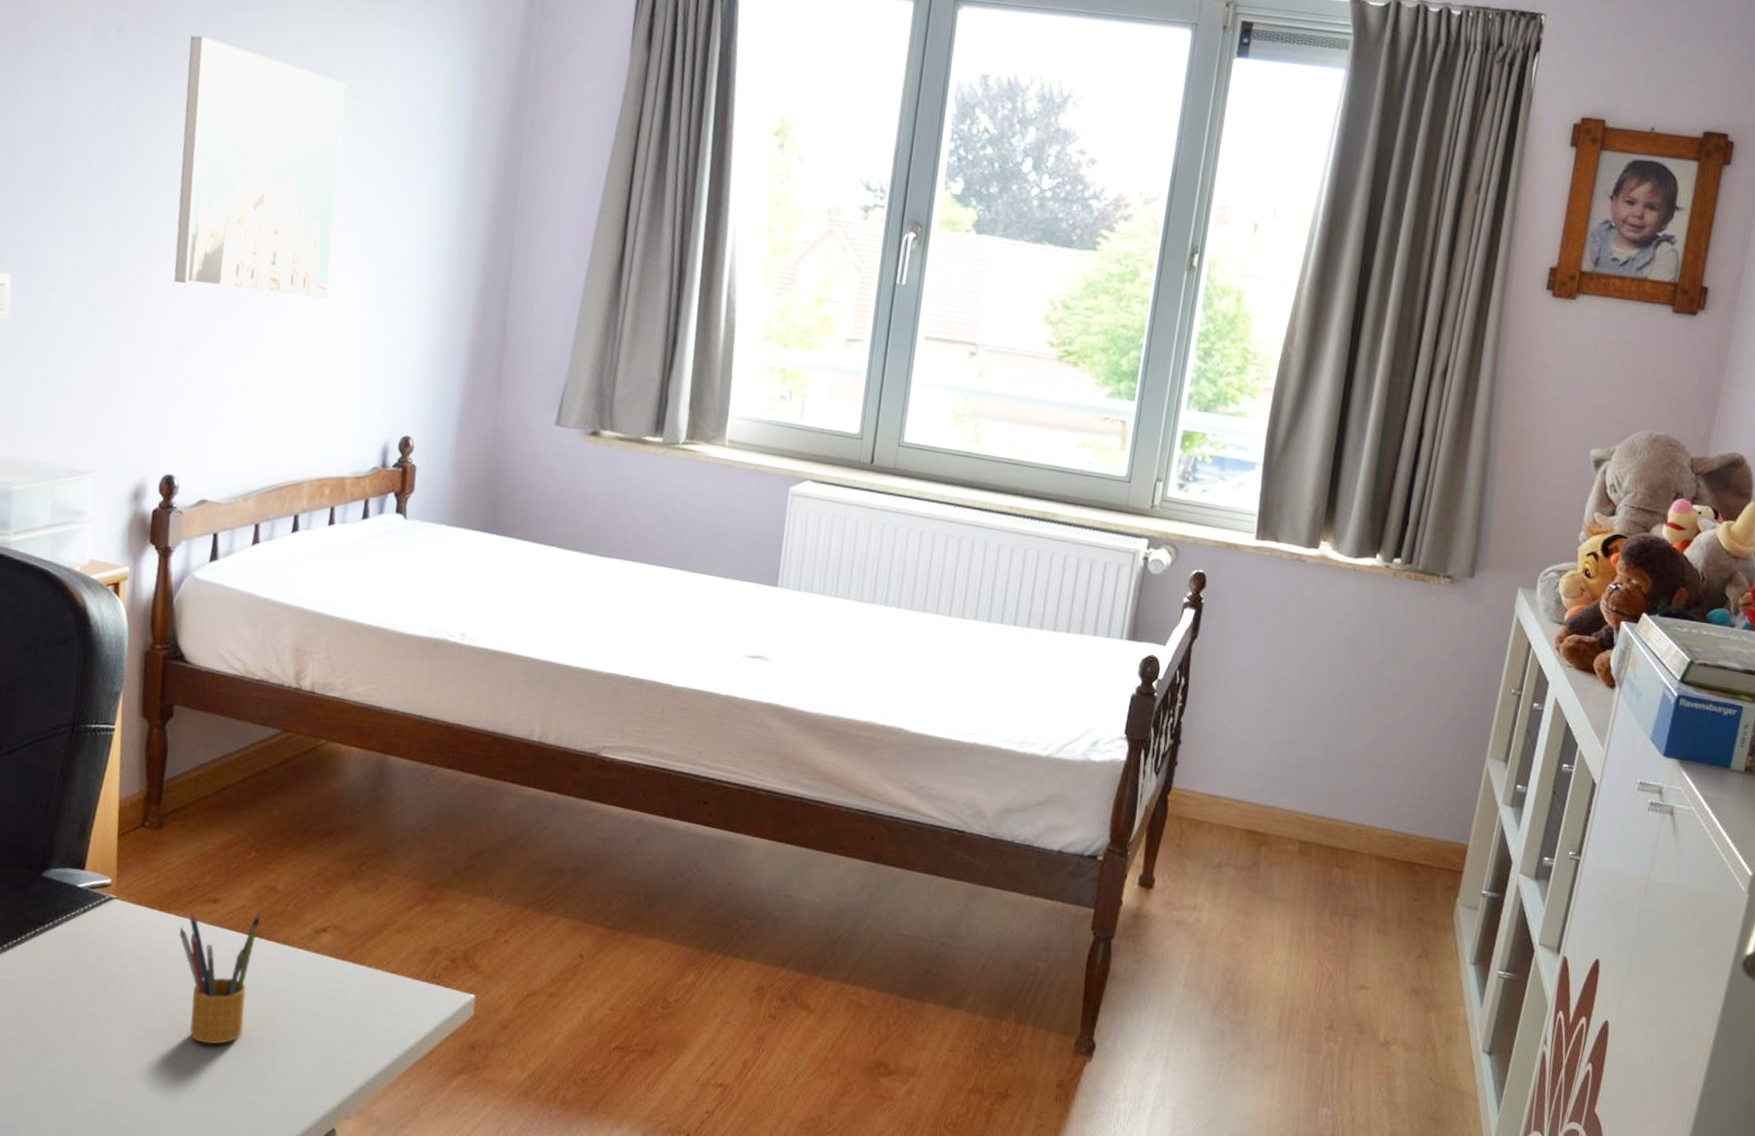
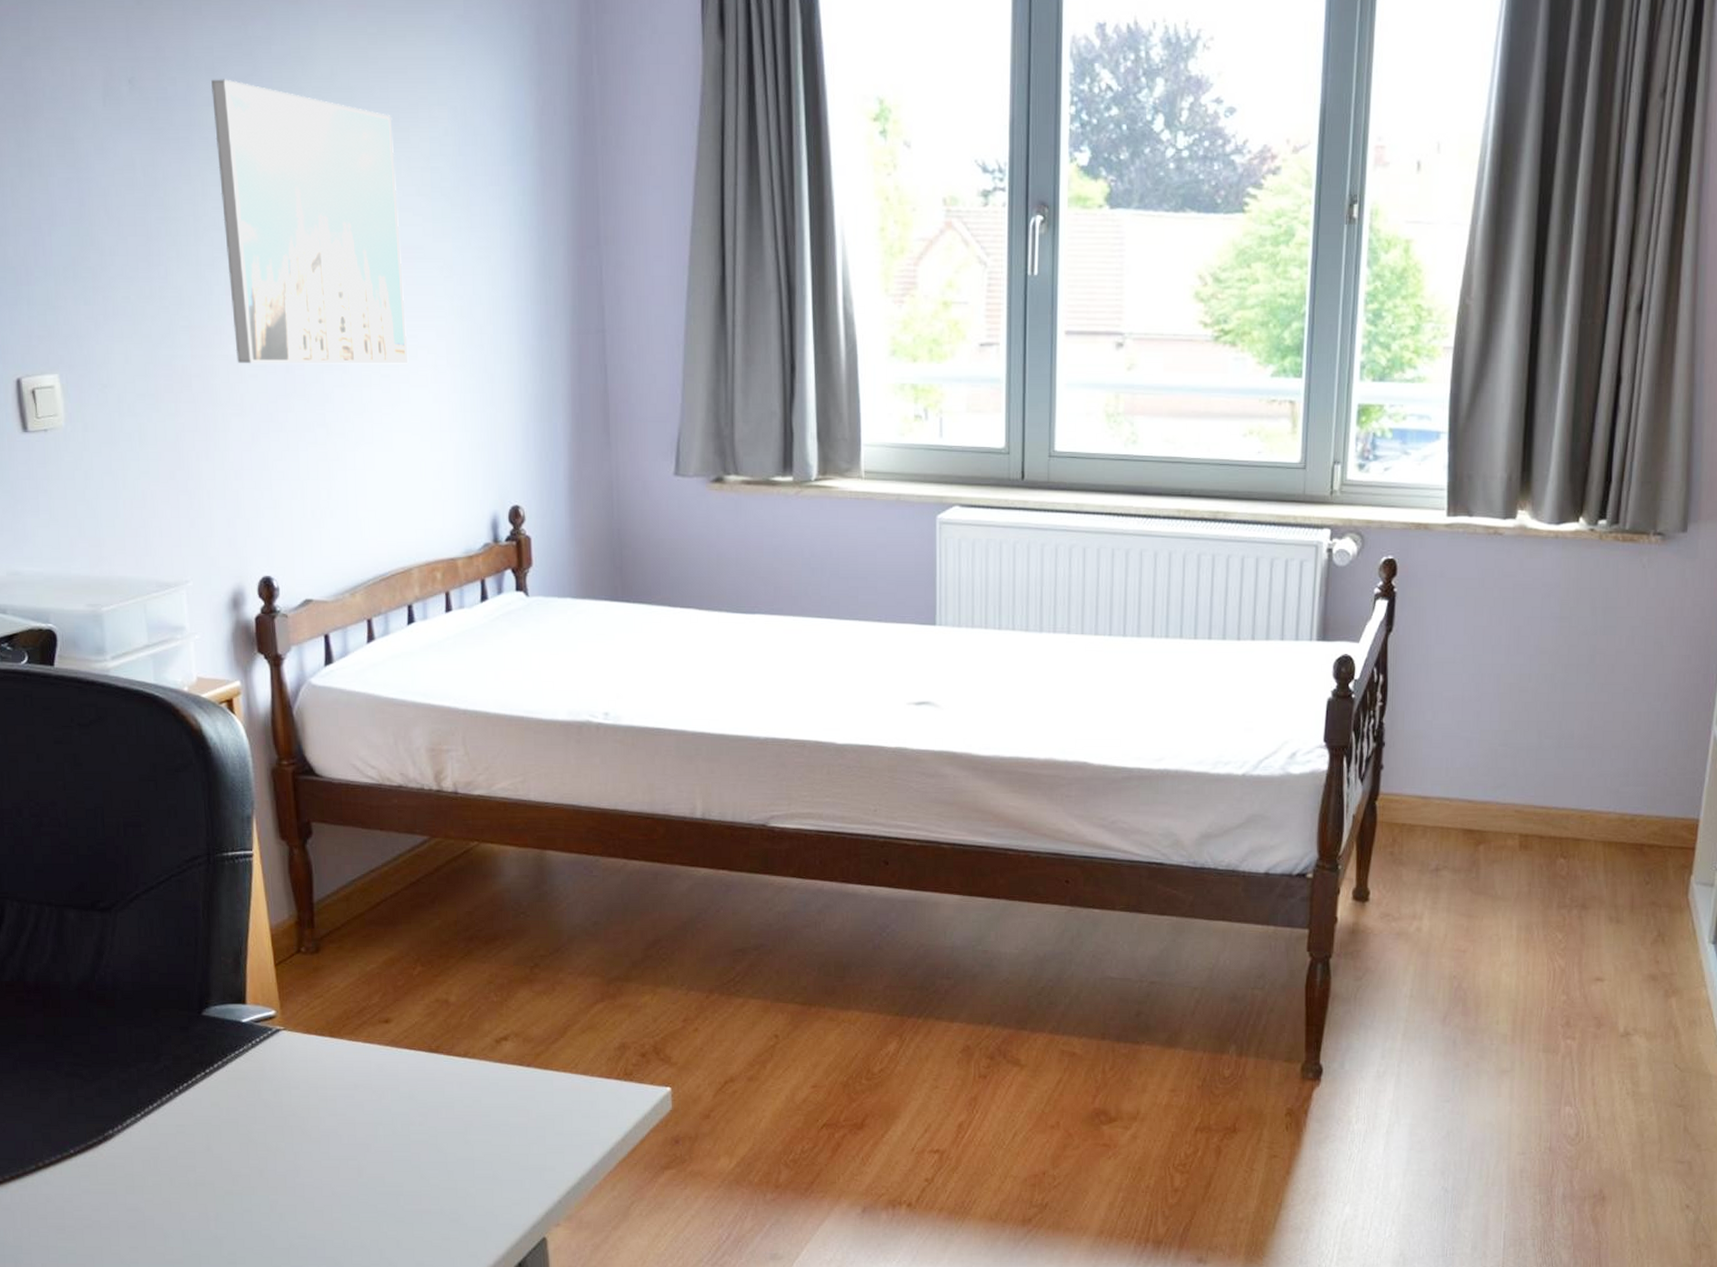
pencil box: present [179,910,262,1045] -> none [355,1025,438,1167]

